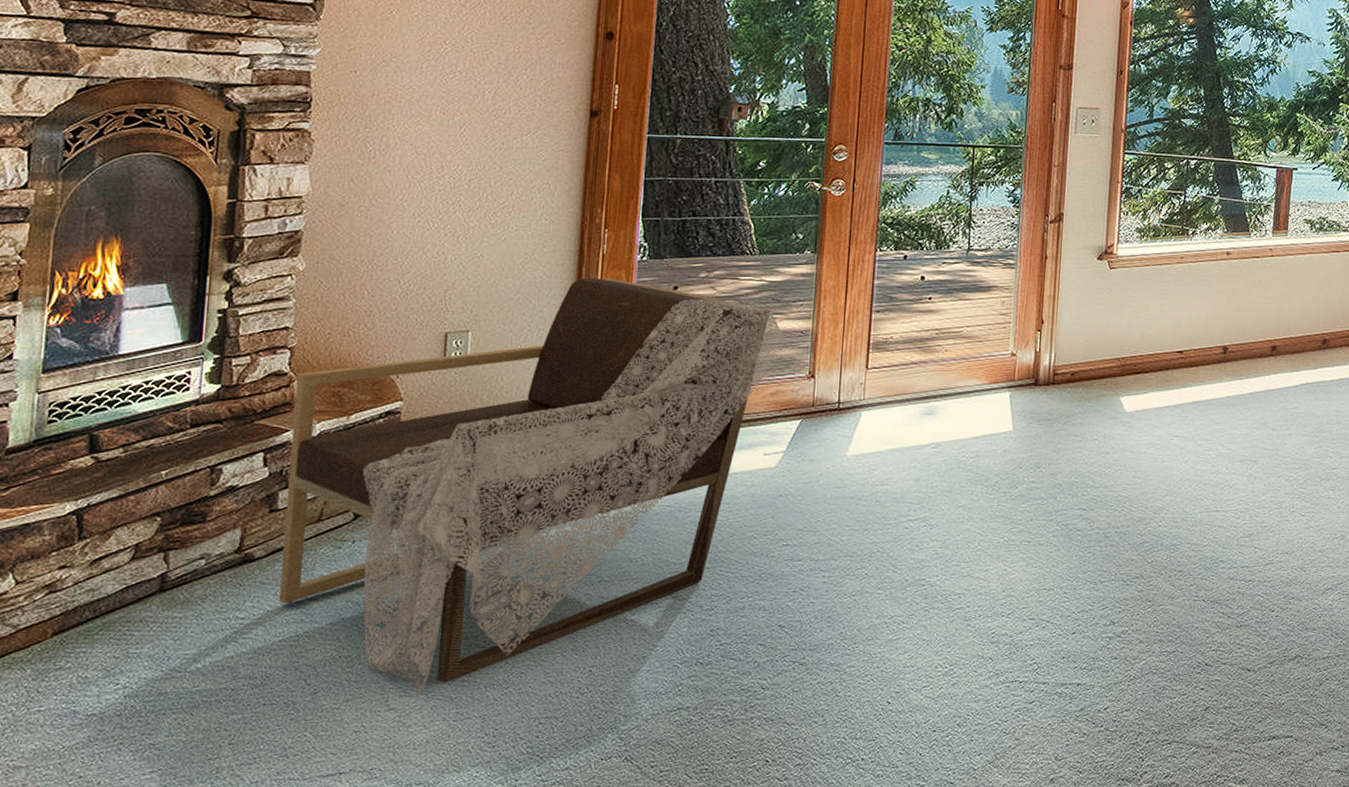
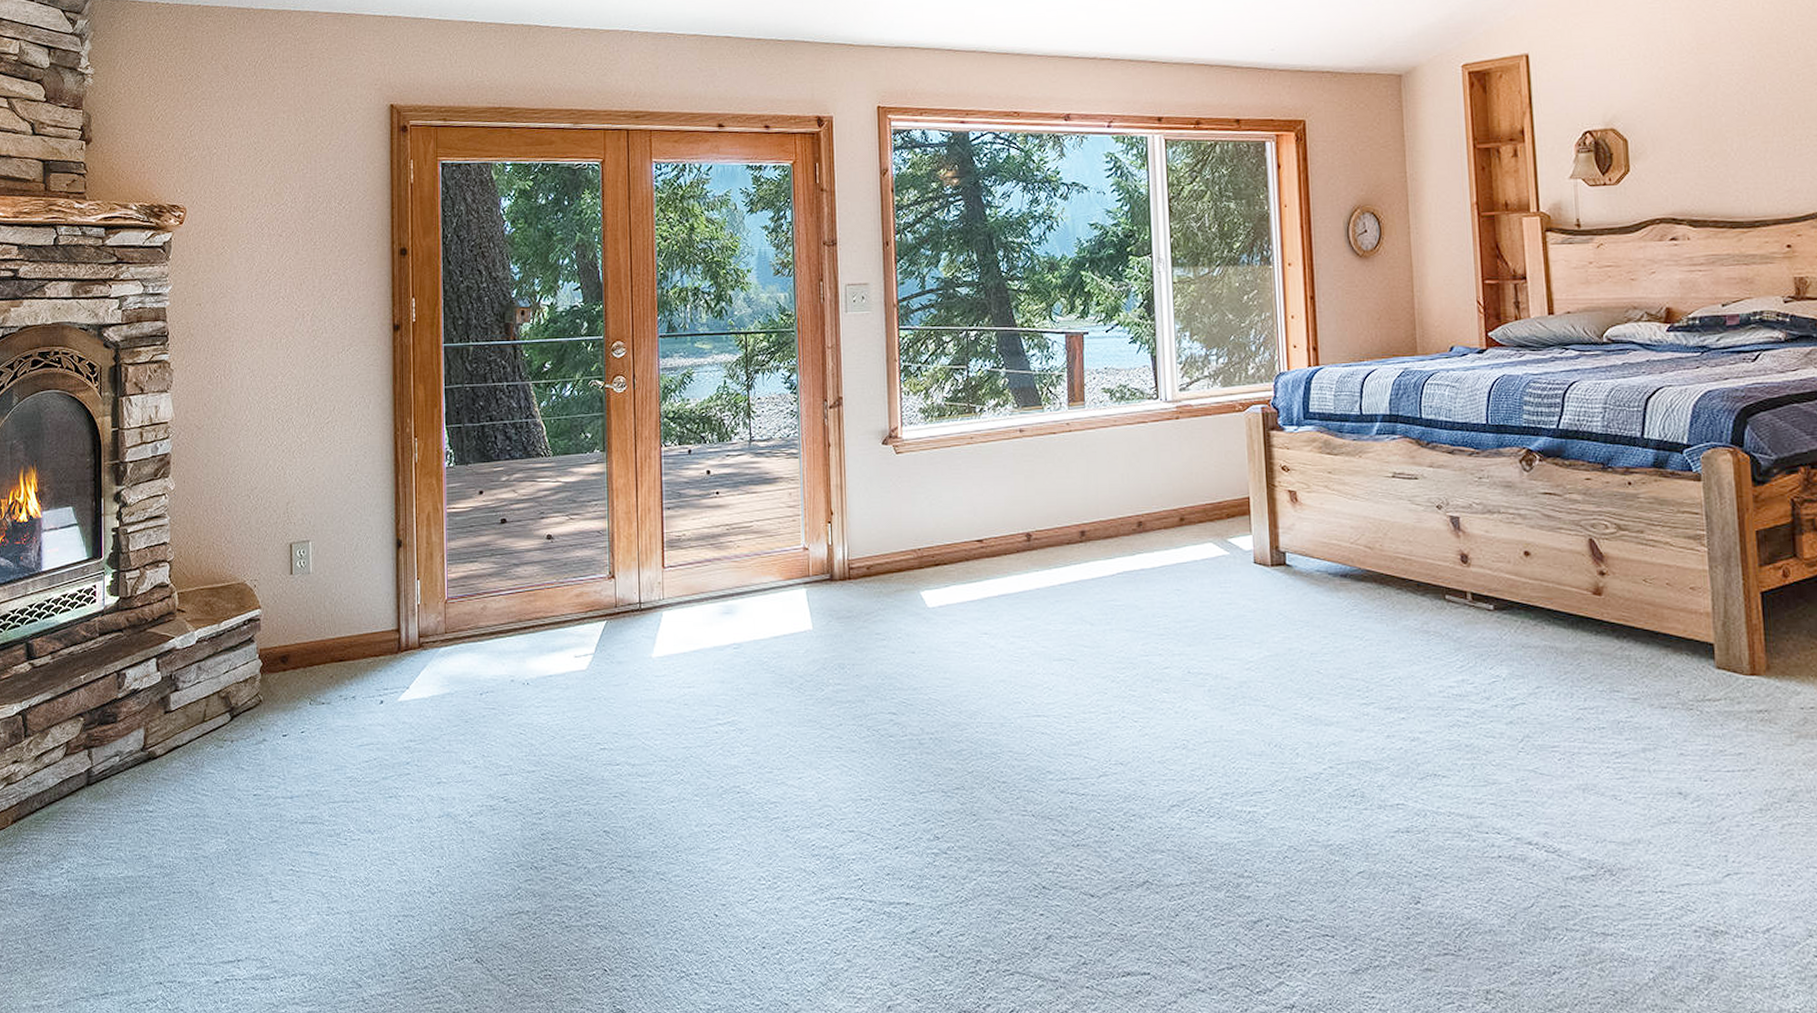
armchair: present [279,278,786,702] -> none [176,486,585,893]

